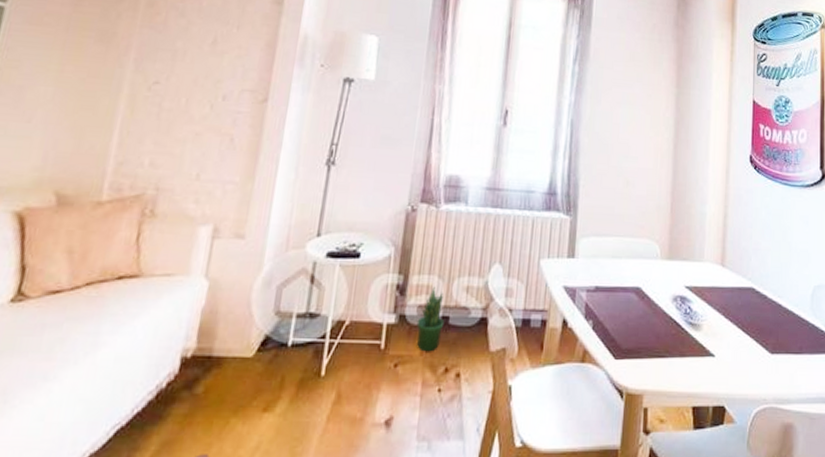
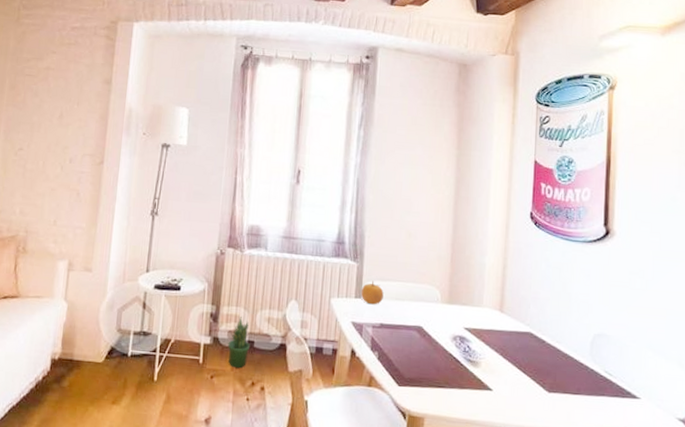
fruit: none [574,236,599,265] -> present [360,280,384,305]

